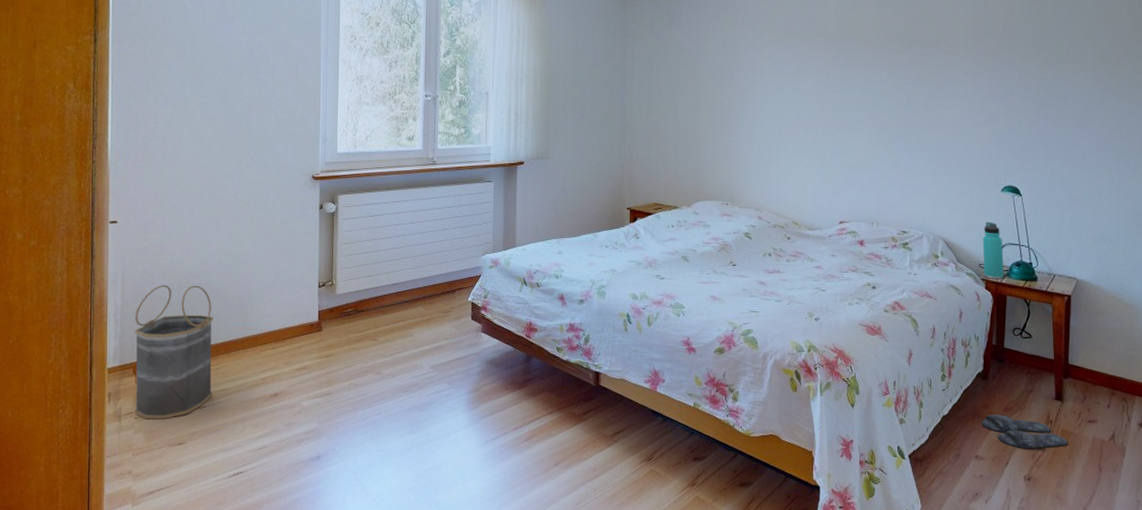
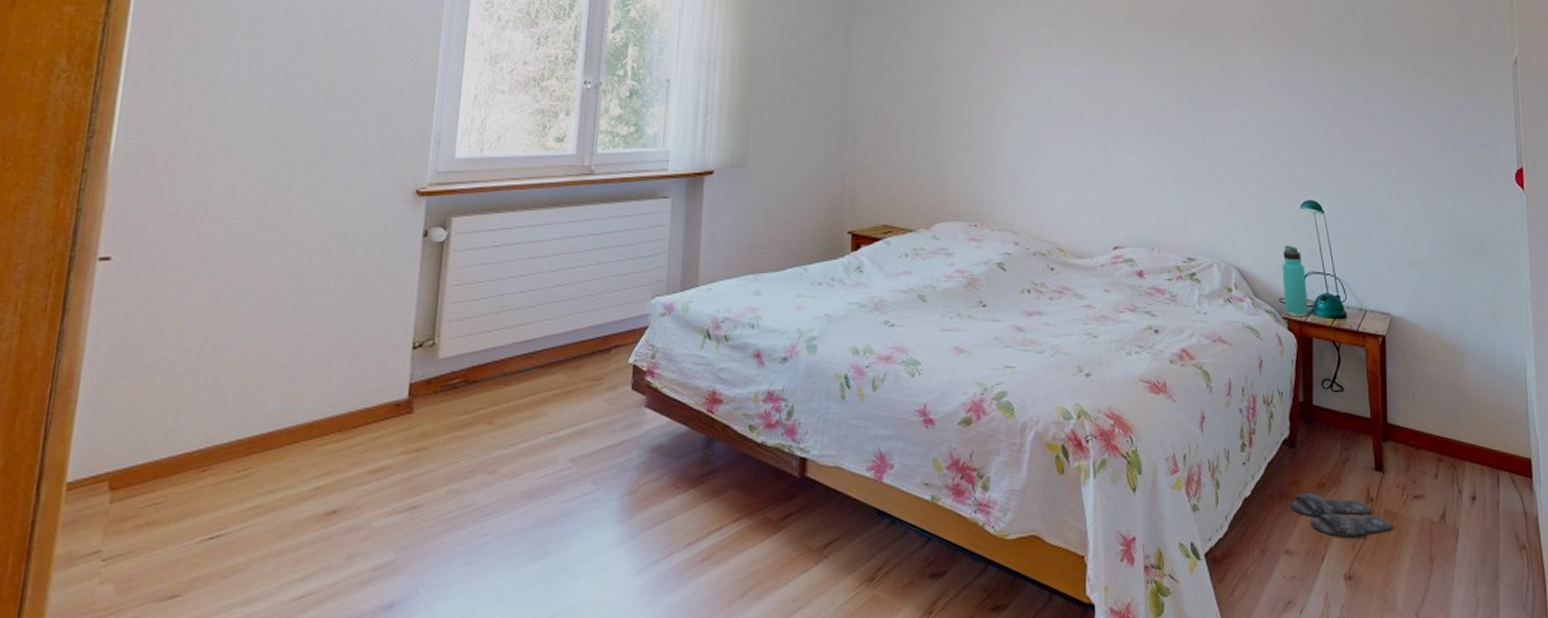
basket: present [134,284,214,420] -> none [103,350,248,561]

